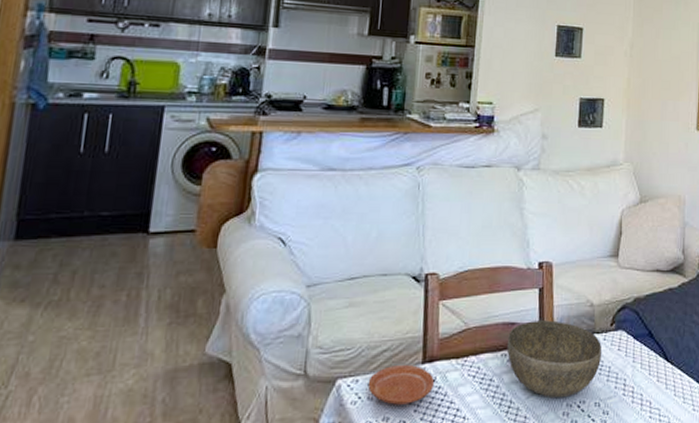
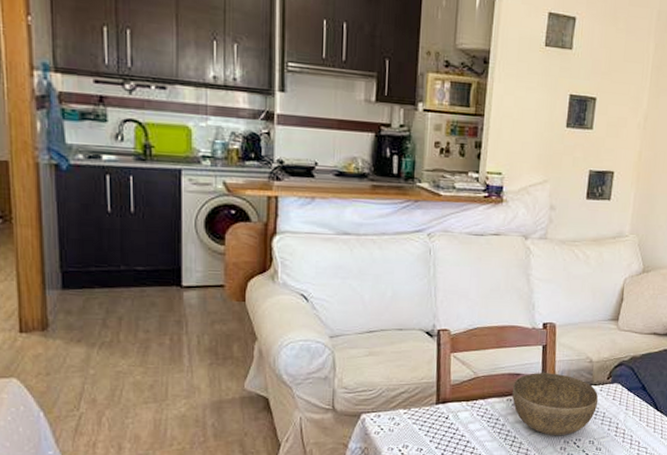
plate: present [368,364,435,405] -> none [389,404,448,436]

